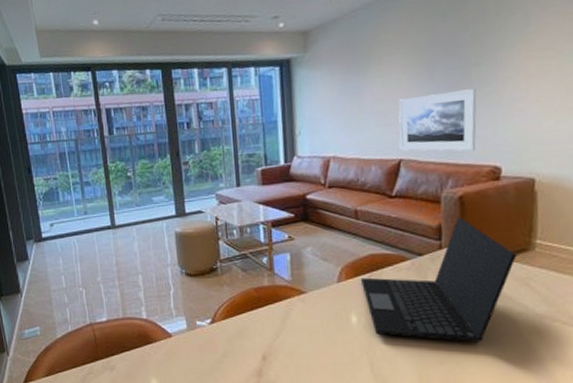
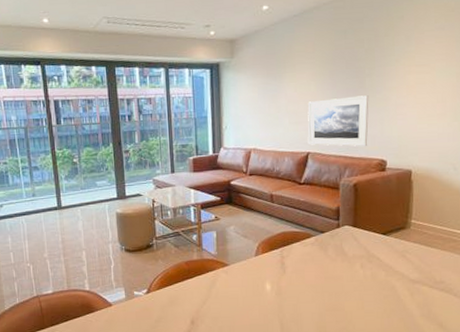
laptop: present [361,217,517,343] -> none [275,201,397,304]

